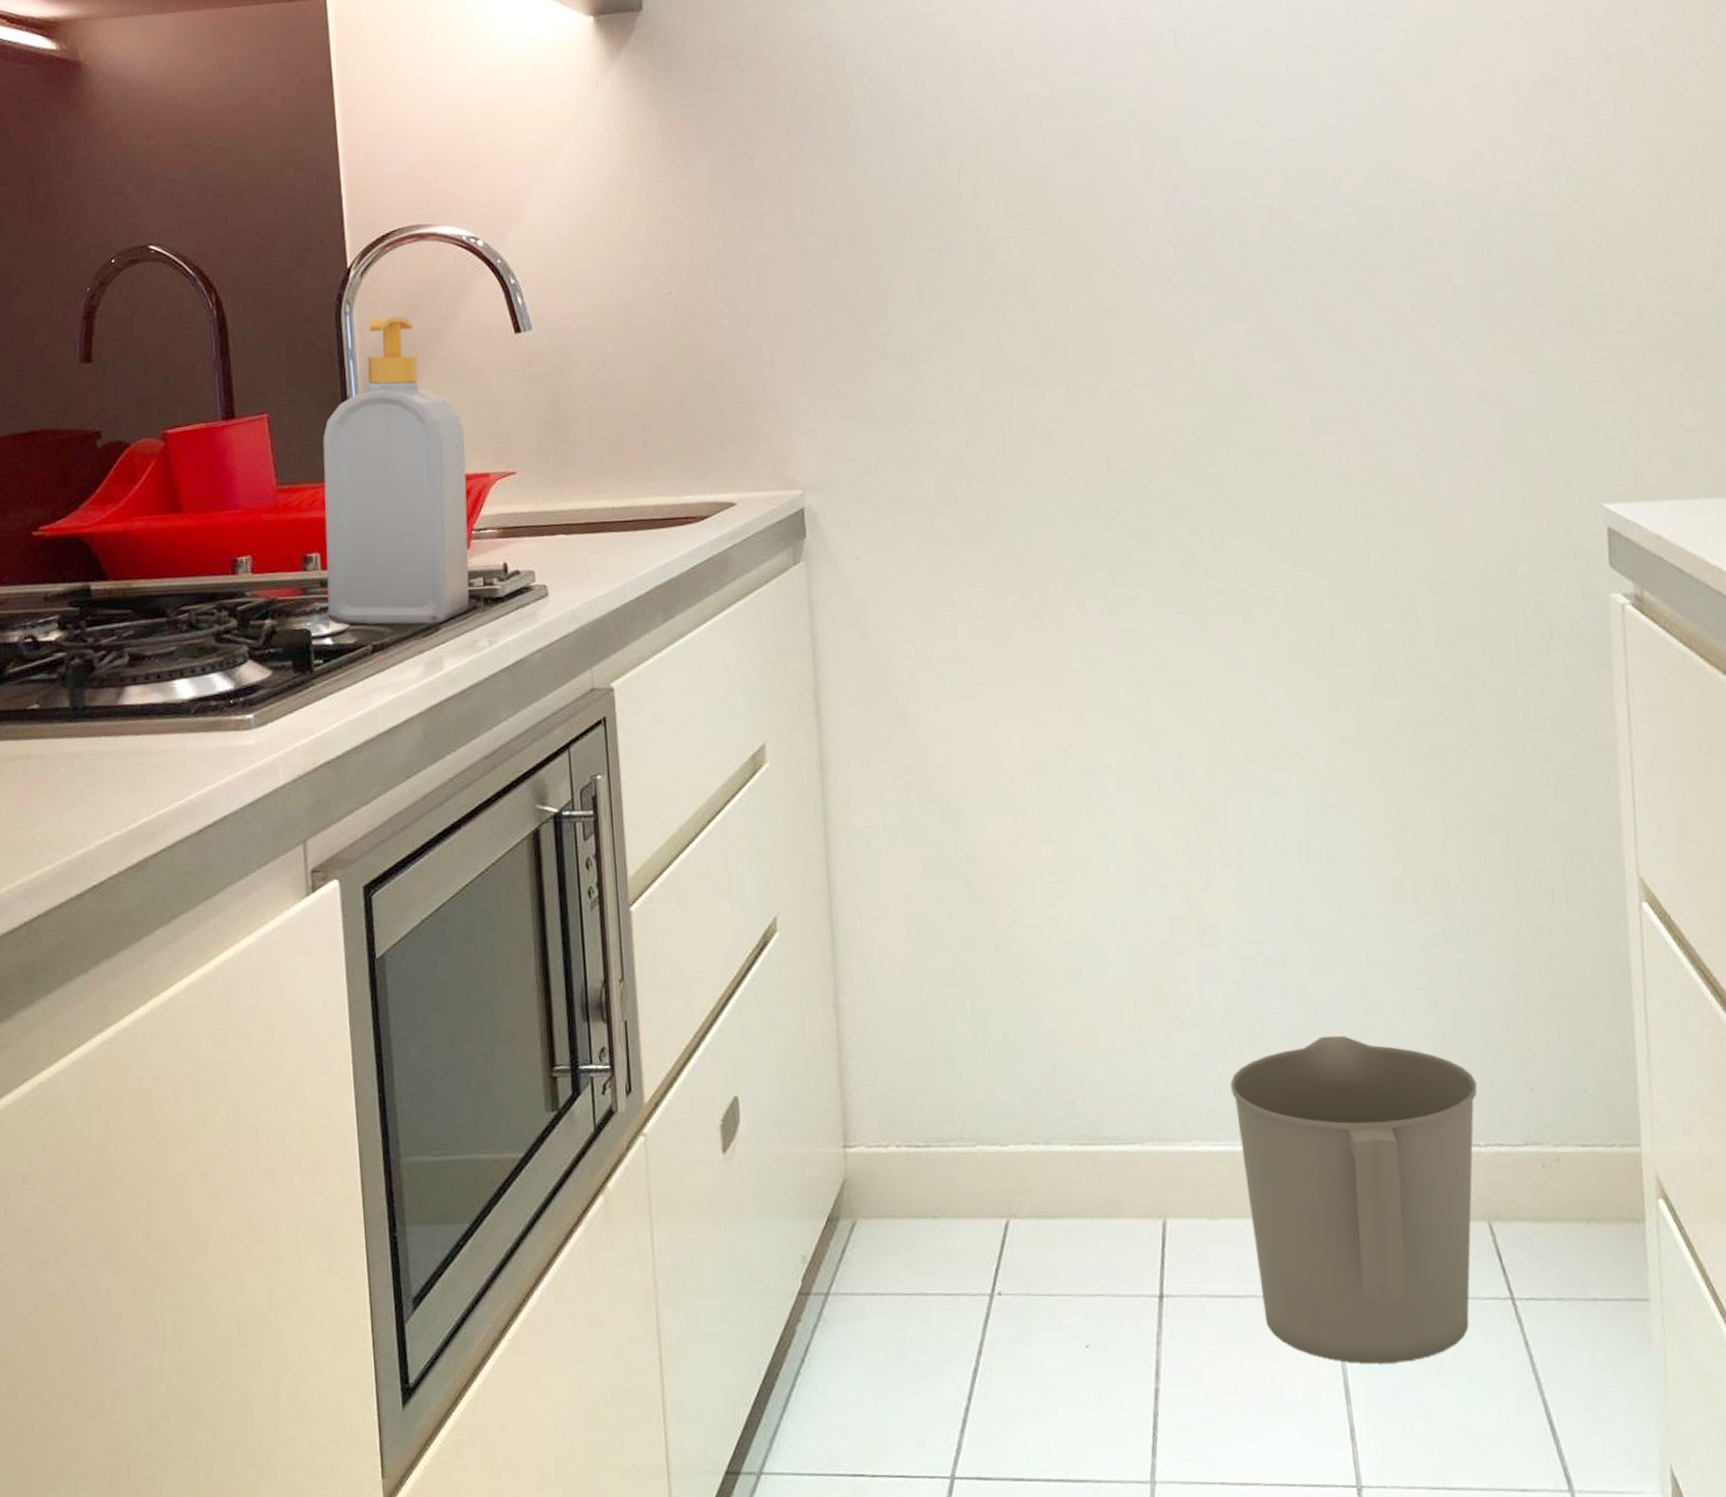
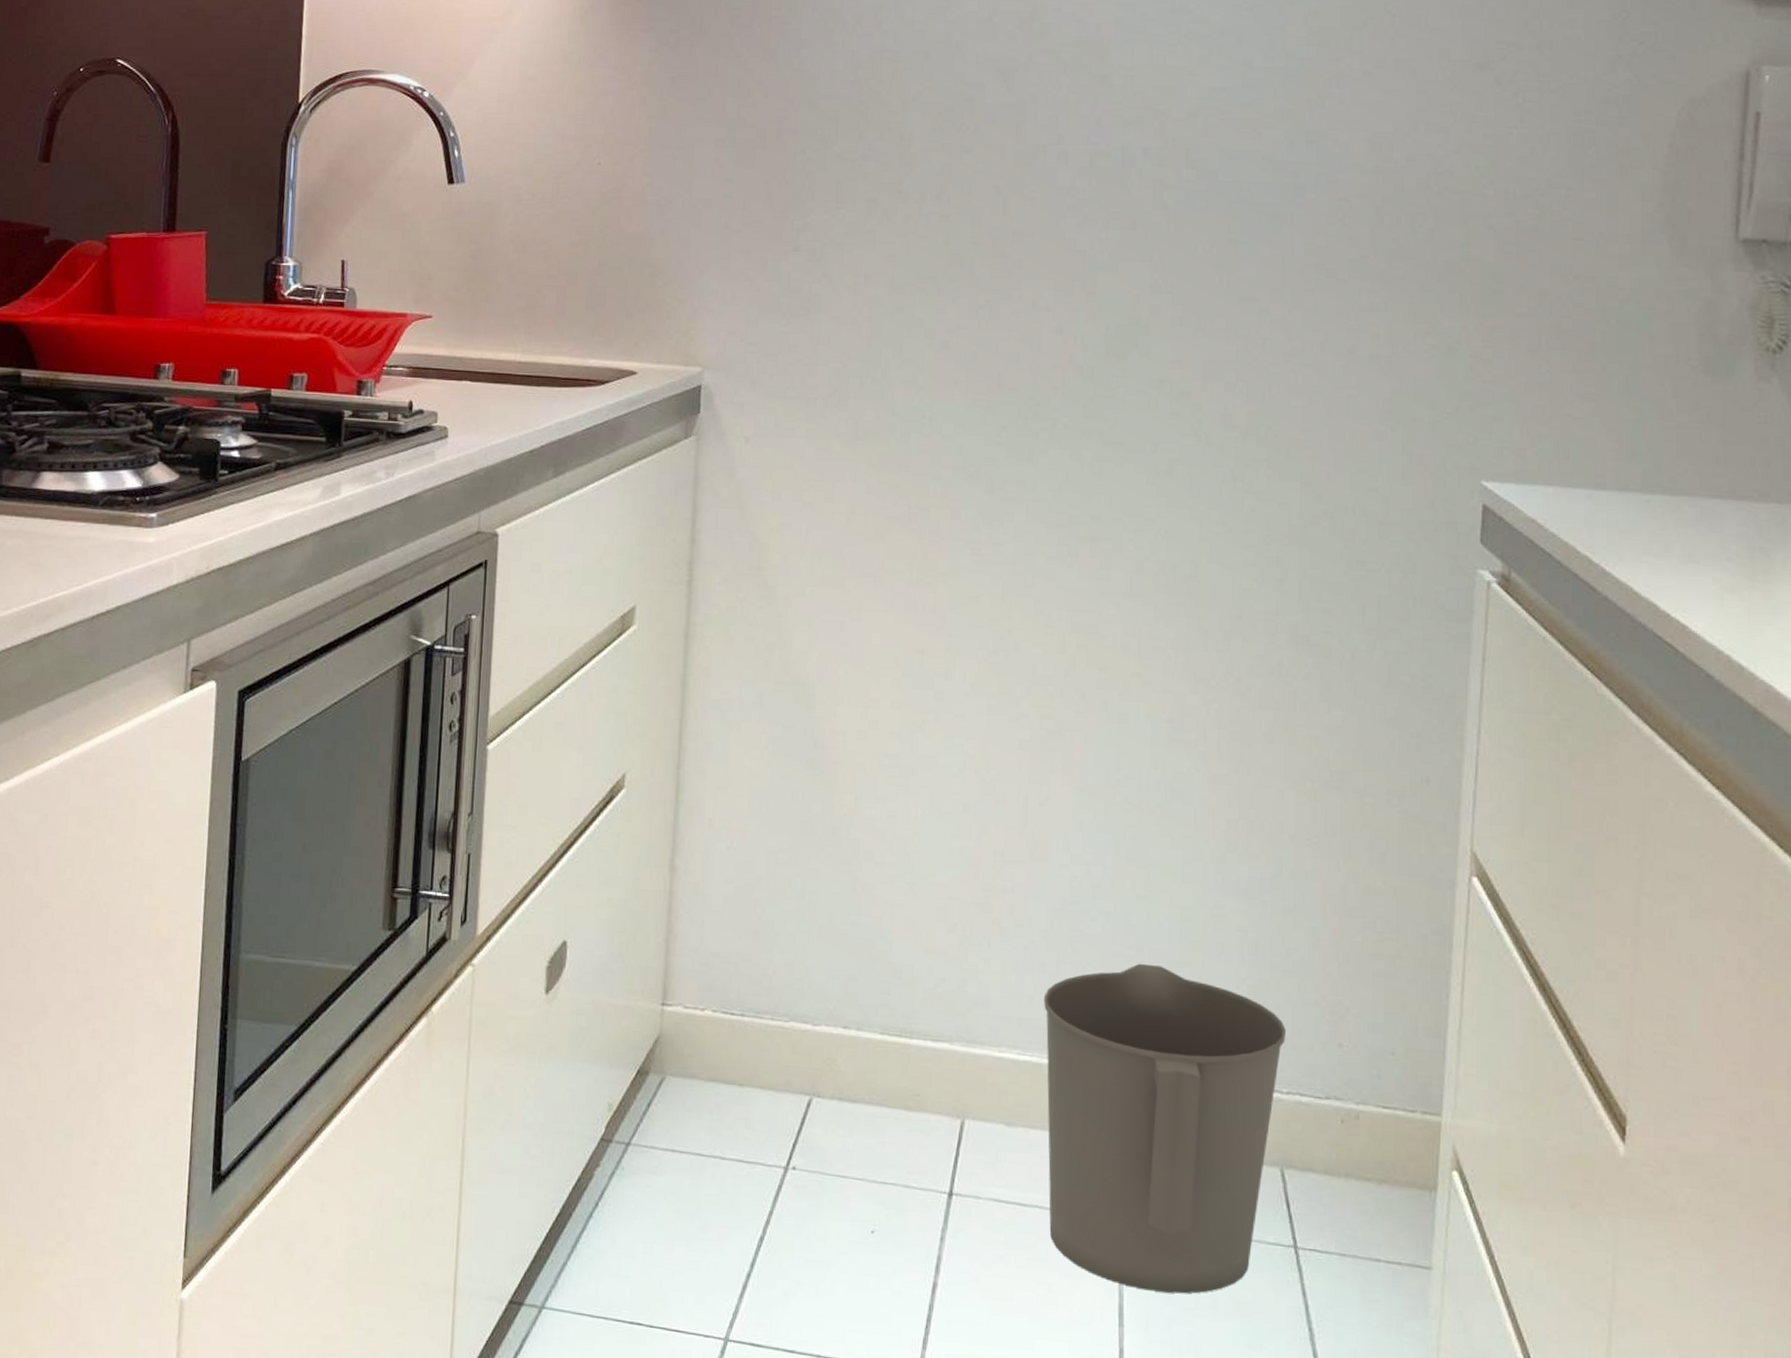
soap bottle: present [322,316,470,625] -> none [238,152,389,451]

